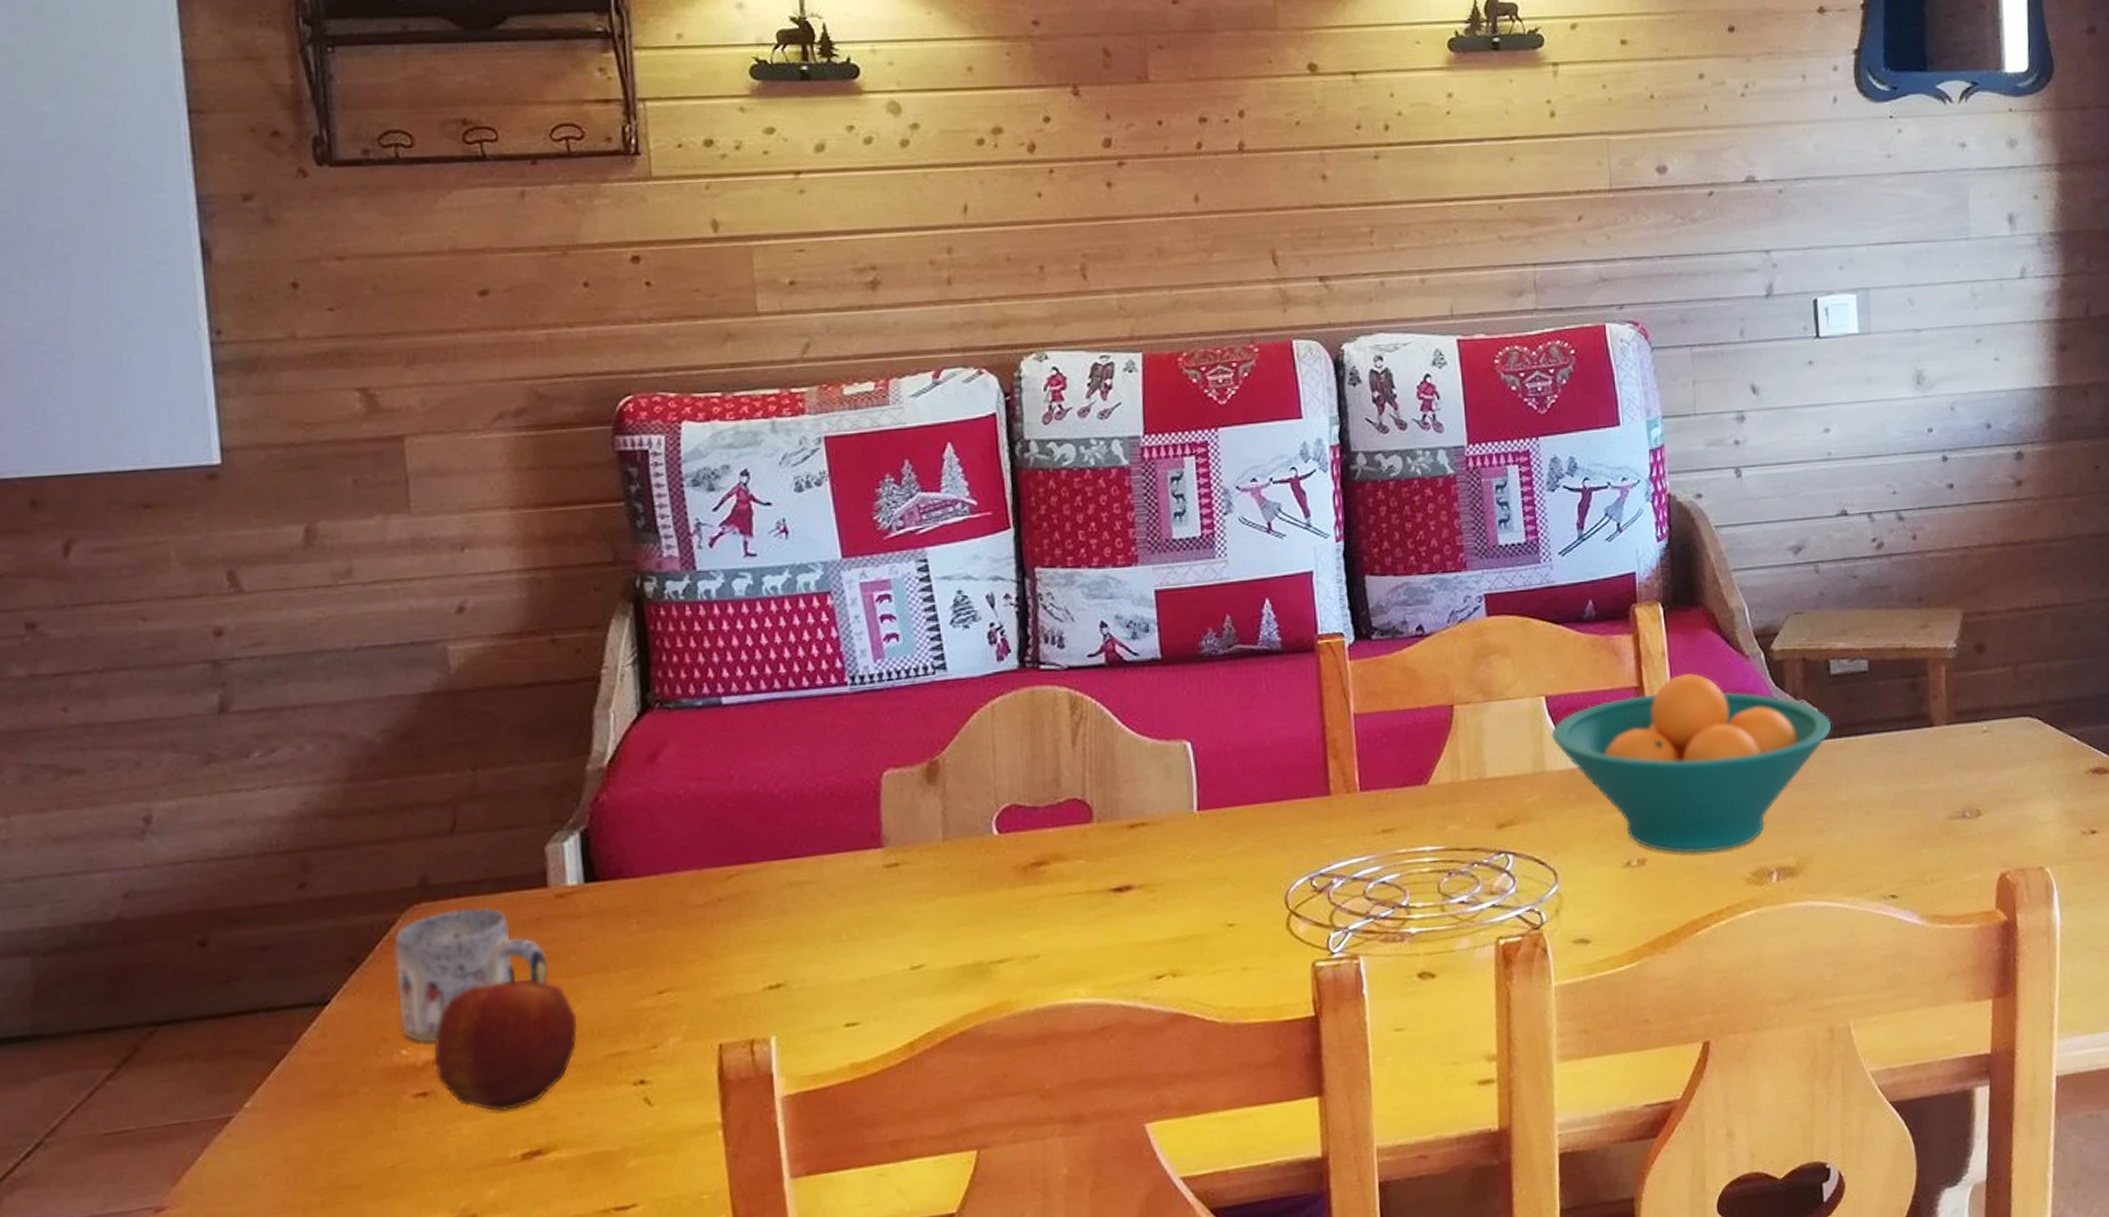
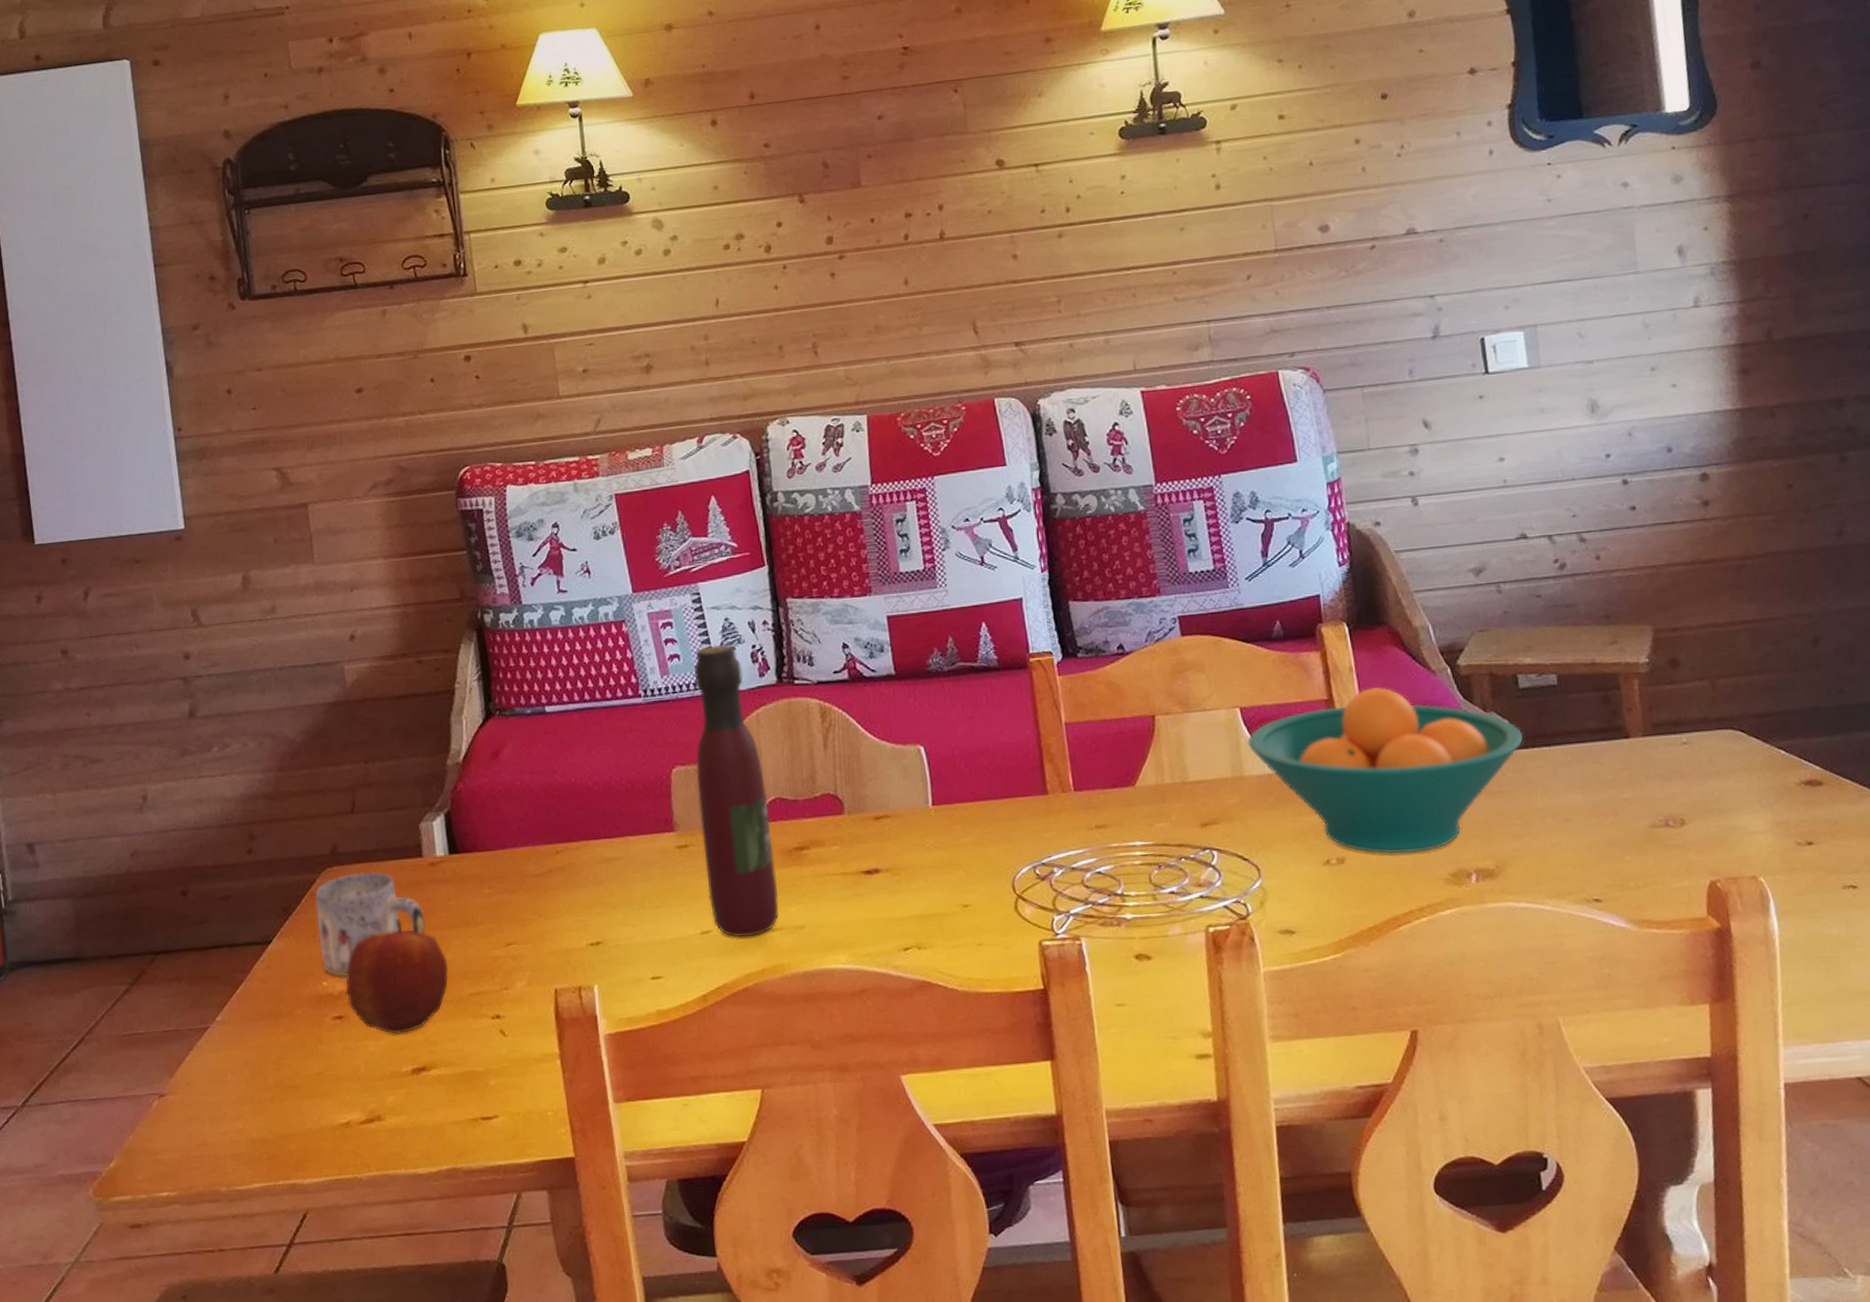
wine bottle: none [912,621,1009,972] -> present [693,644,779,937]

